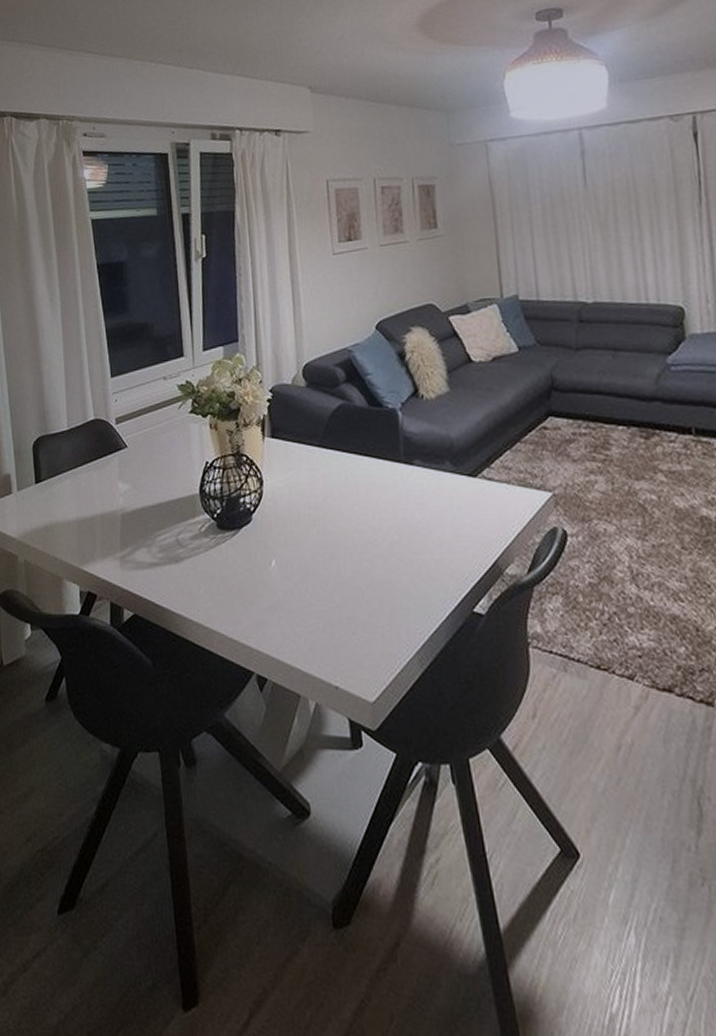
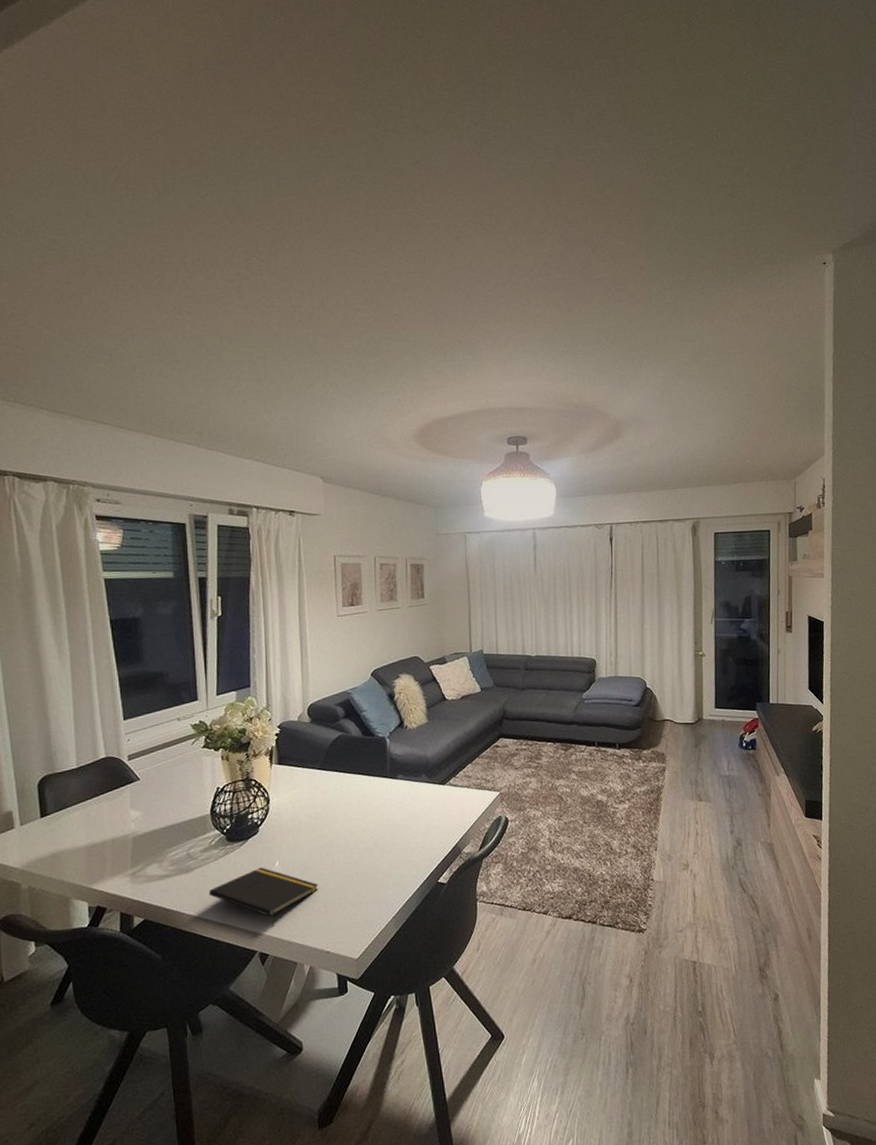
notepad: none [199,565,322,644] -> present [208,867,318,927]

